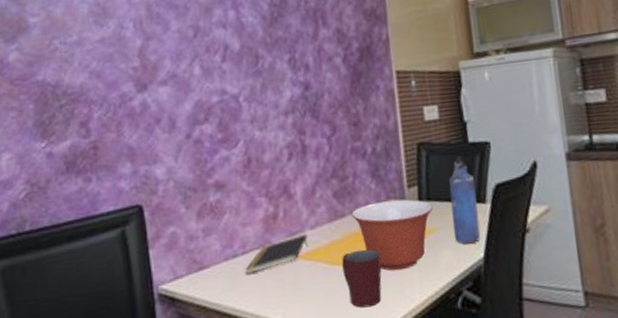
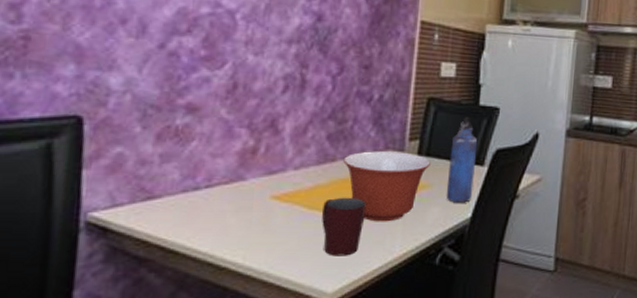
notepad: present [245,233,308,274] -> none [206,173,289,209]

